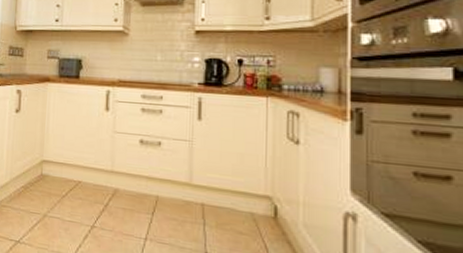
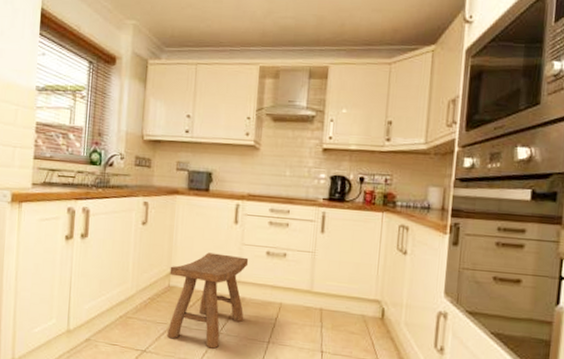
stool: none [40,140,122,243] -> present [167,252,249,349]

